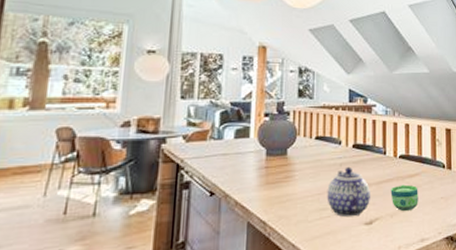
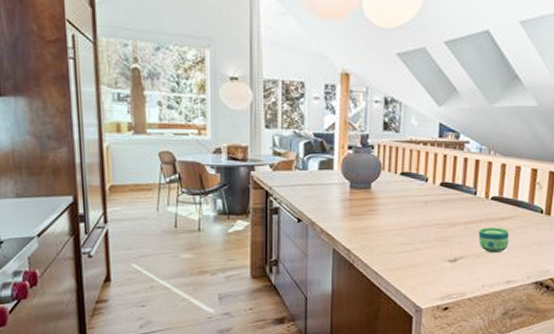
teapot: present [327,166,371,218] -> none [410,204,457,254]

